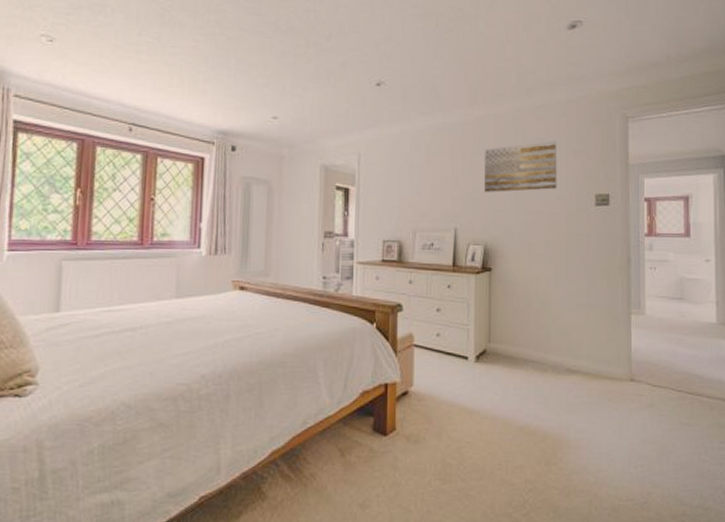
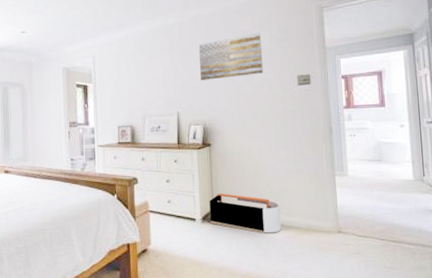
storage bin: none [485,327,567,378] -> present [209,192,282,234]

